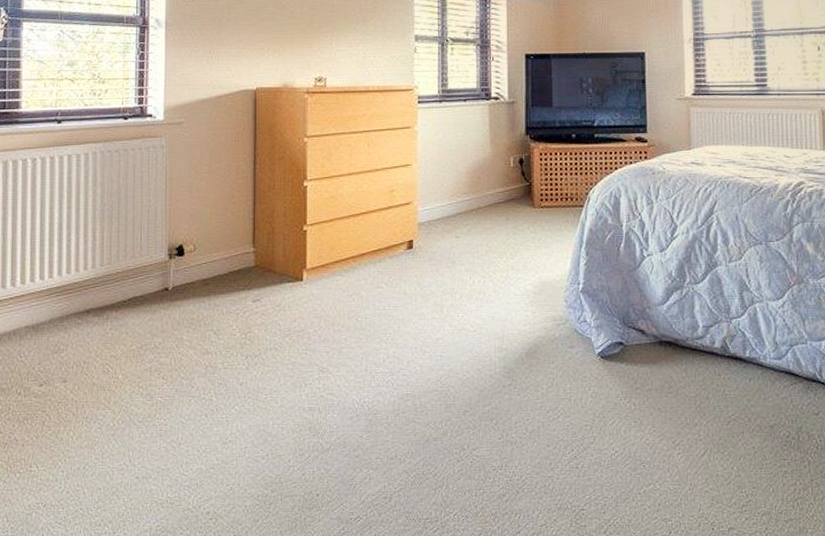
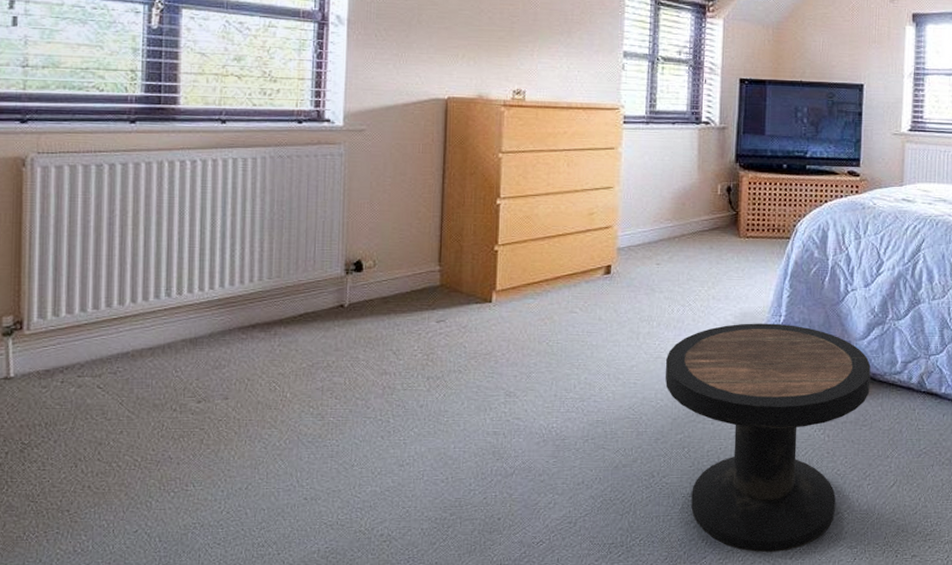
side table: none [469,291,673,527] -> present [665,323,871,553]

